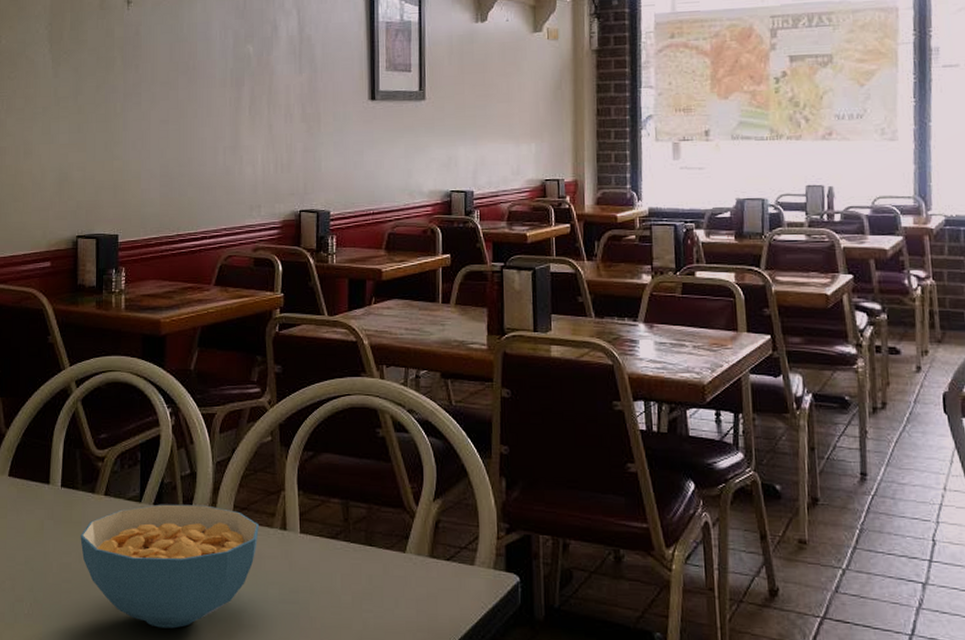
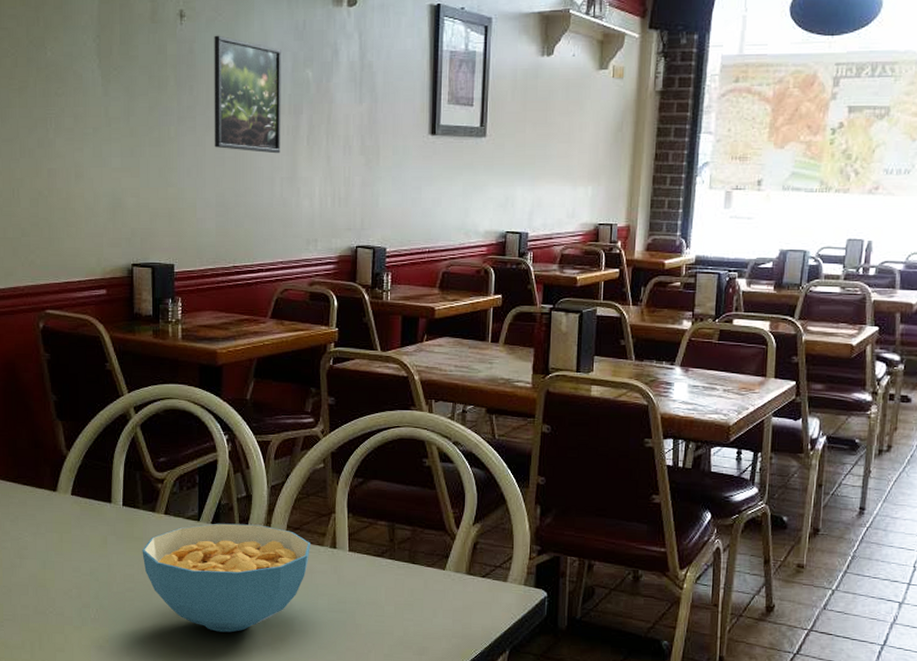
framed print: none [159,17,223,125] -> present [214,35,281,154]

